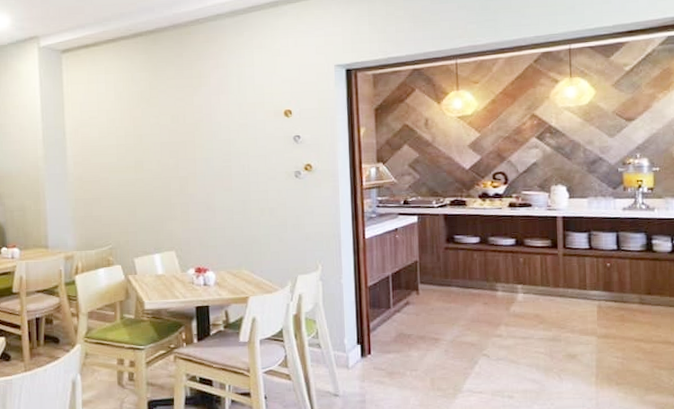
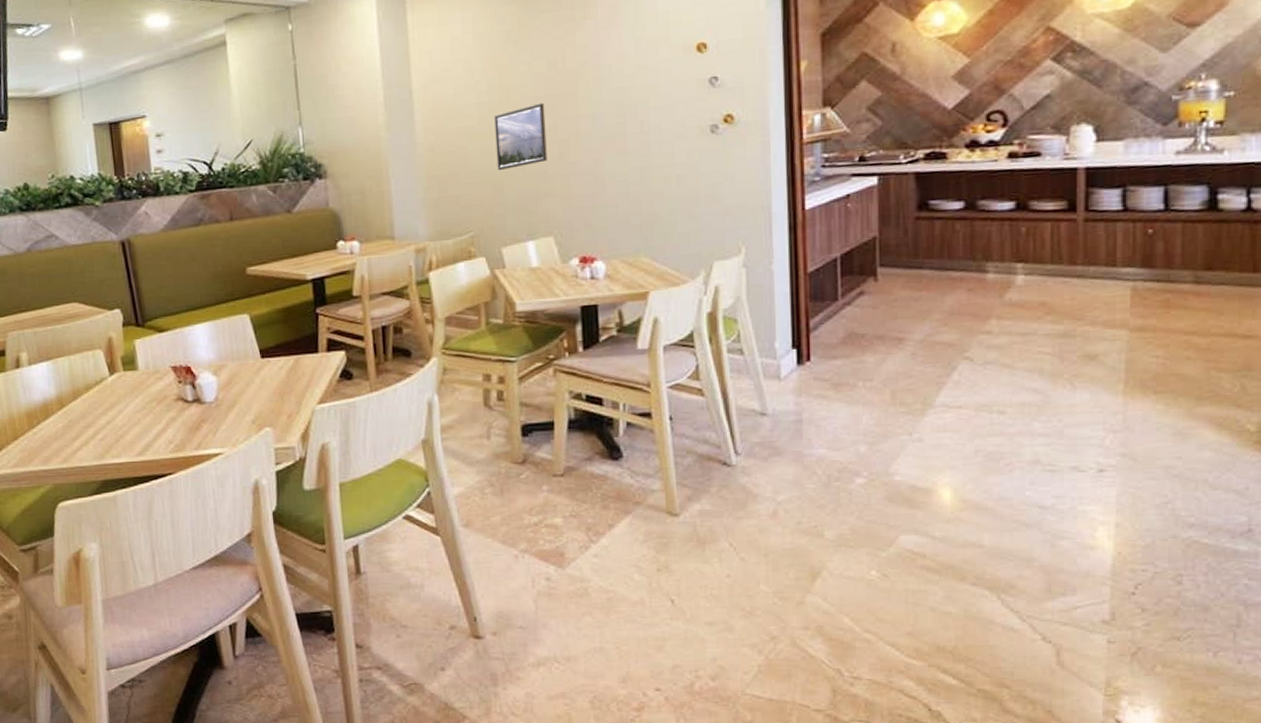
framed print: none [130,147,171,198] -> present [494,102,547,171]

